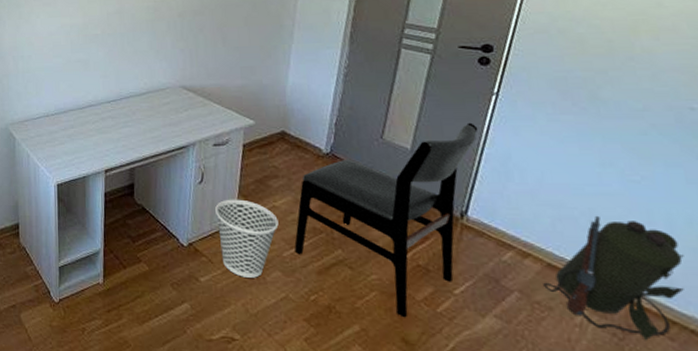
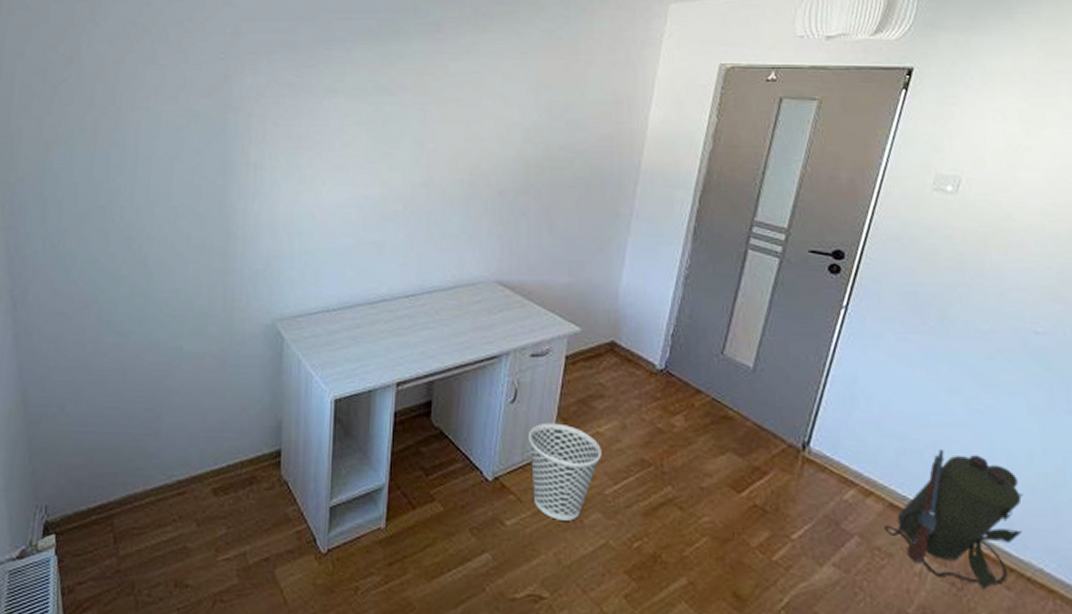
chair: present [294,122,478,318] -> none [619,339,825,568]

